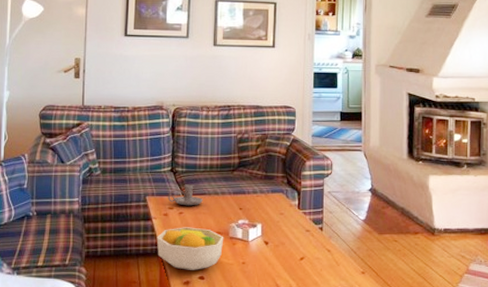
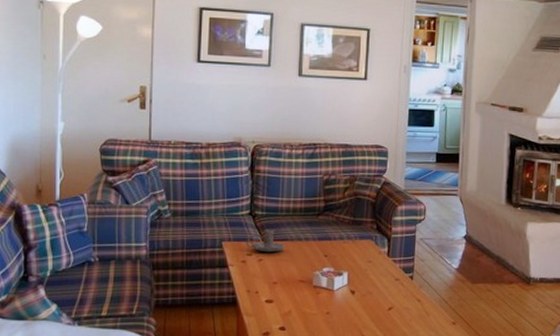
fruit bowl: present [156,227,224,270] -> none [233,275,307,321]

